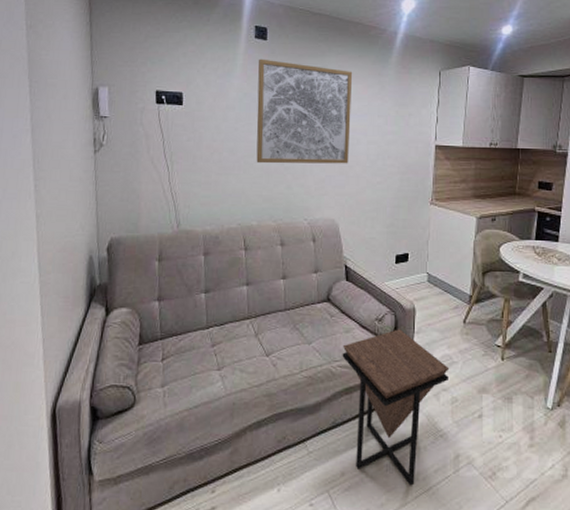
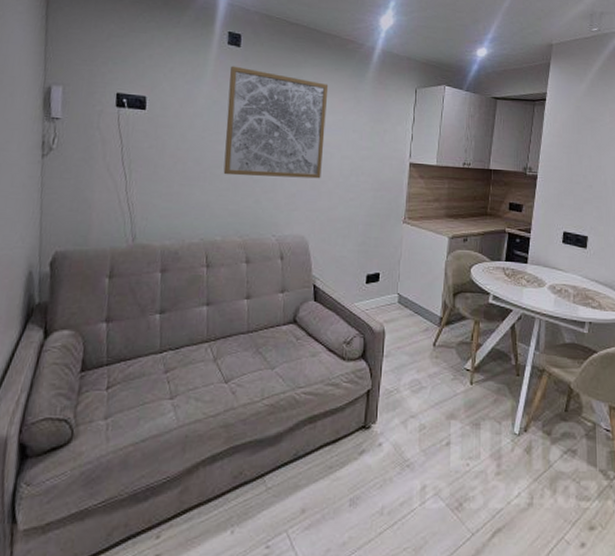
side table: present [342,329,450,486] -> none [307,352,418,521]

